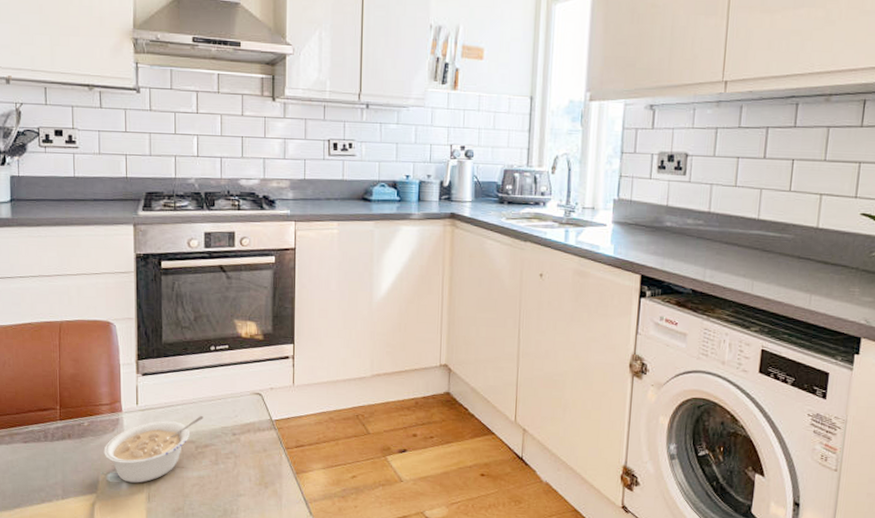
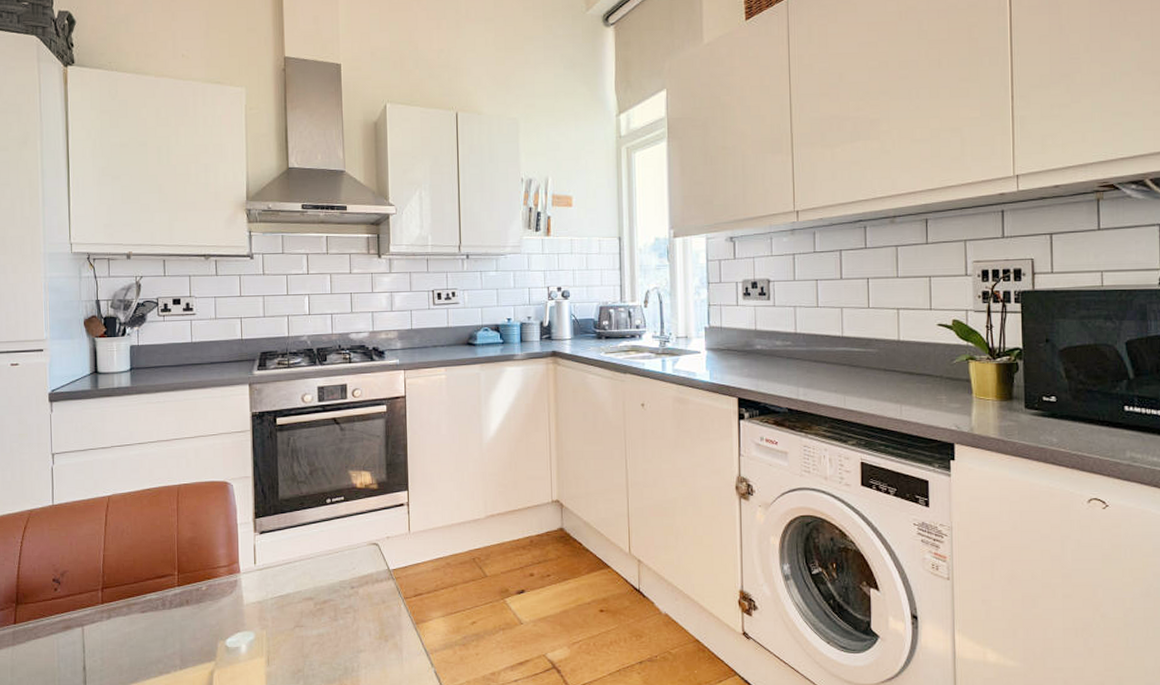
legume: present [104,416,203,483] -> none [222,571,321,647]

